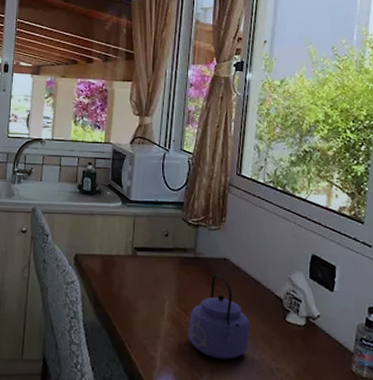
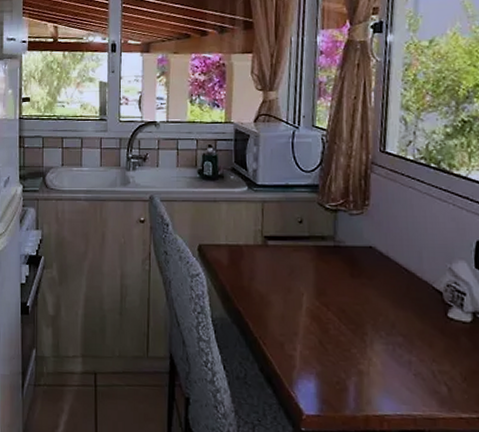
kettle: present [189,273,251,360] -> none [331,264,405,360]

